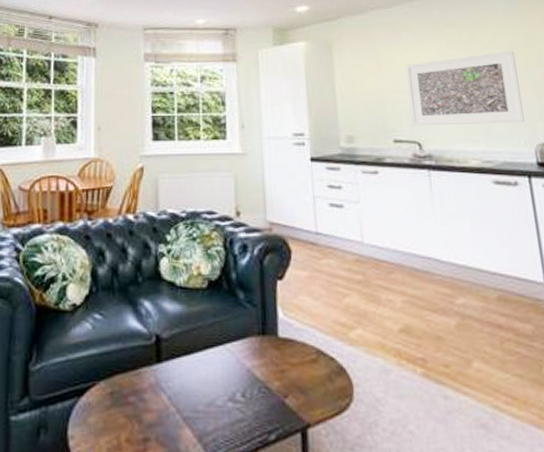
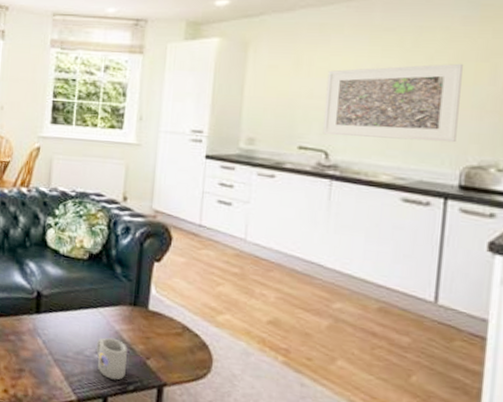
mug: none [229,378,264,431] -> present [96,337,127,380]

